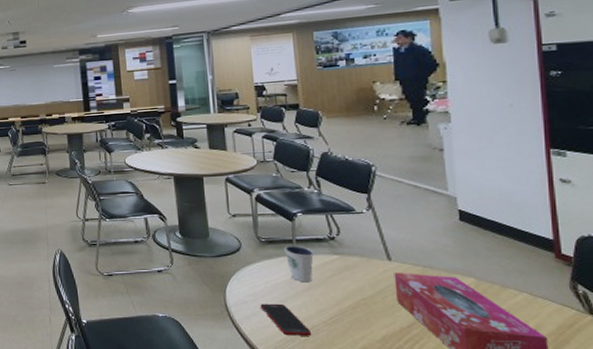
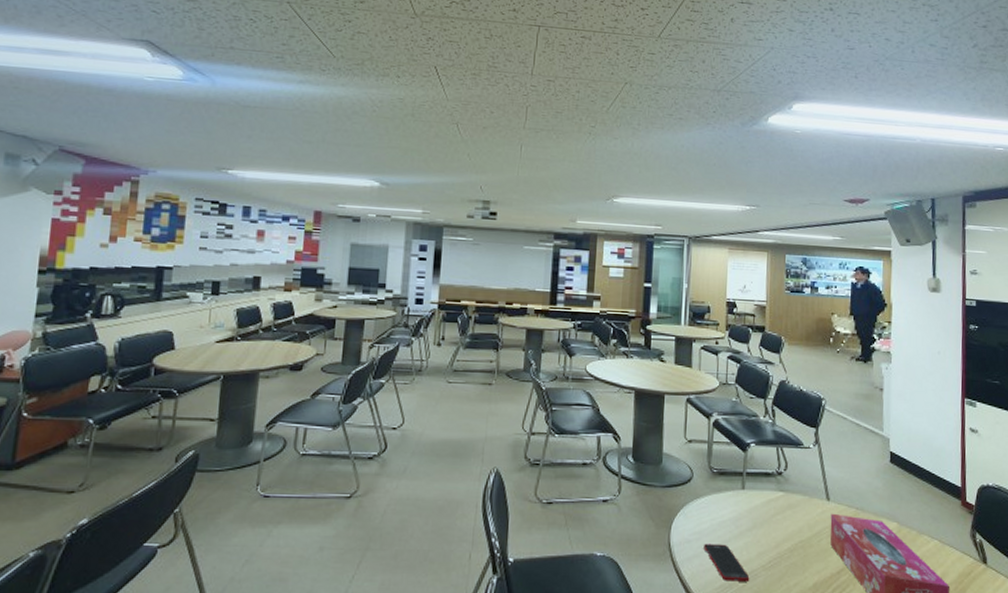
dixie cup: present [284,245,314,283] -> none [734,478,761,521]

